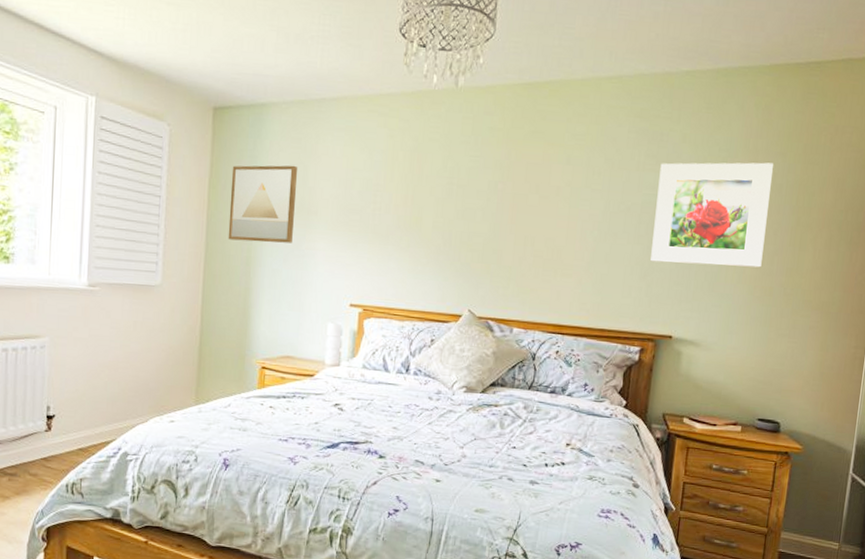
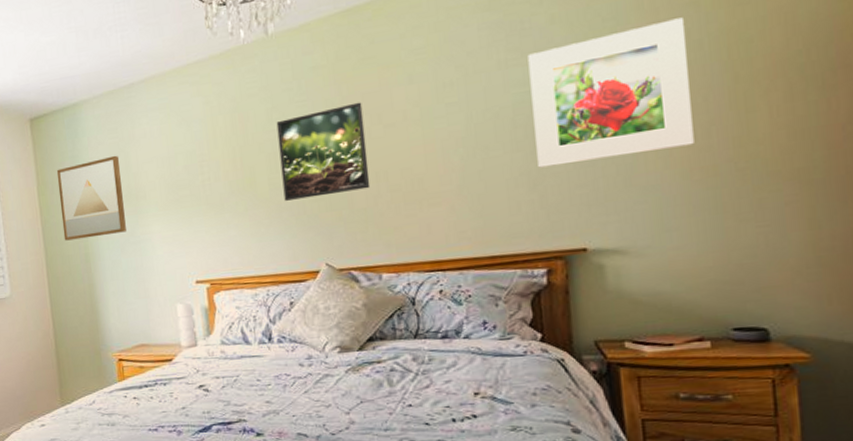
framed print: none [444,169,525,250] -> present [276,102,371,201]

